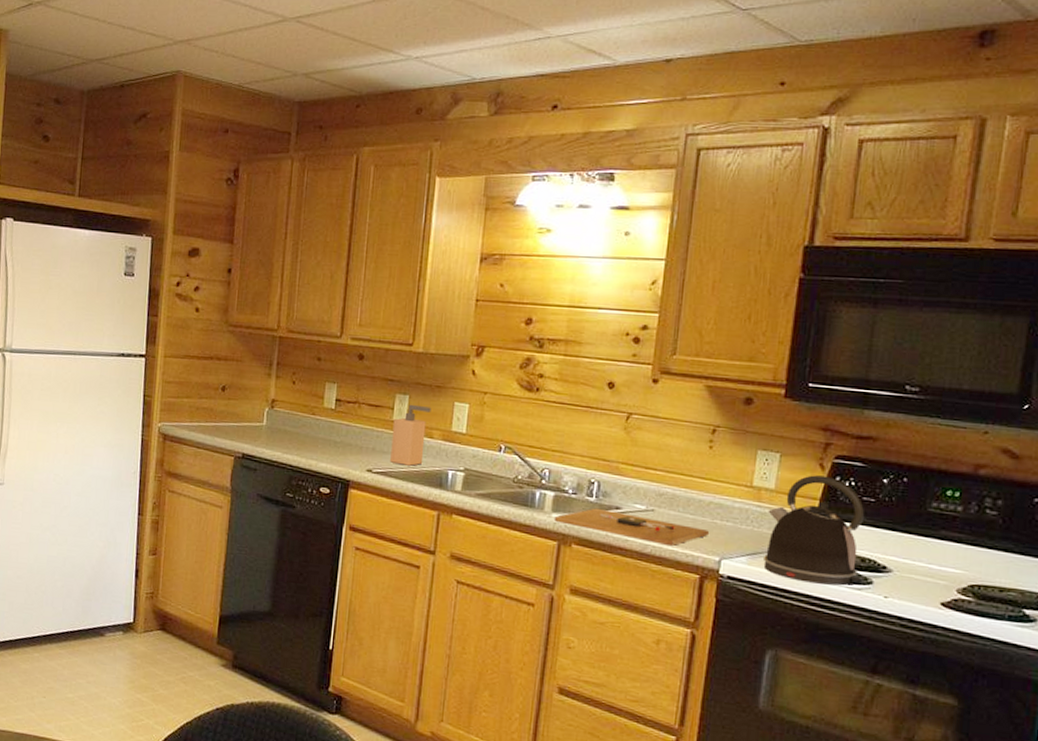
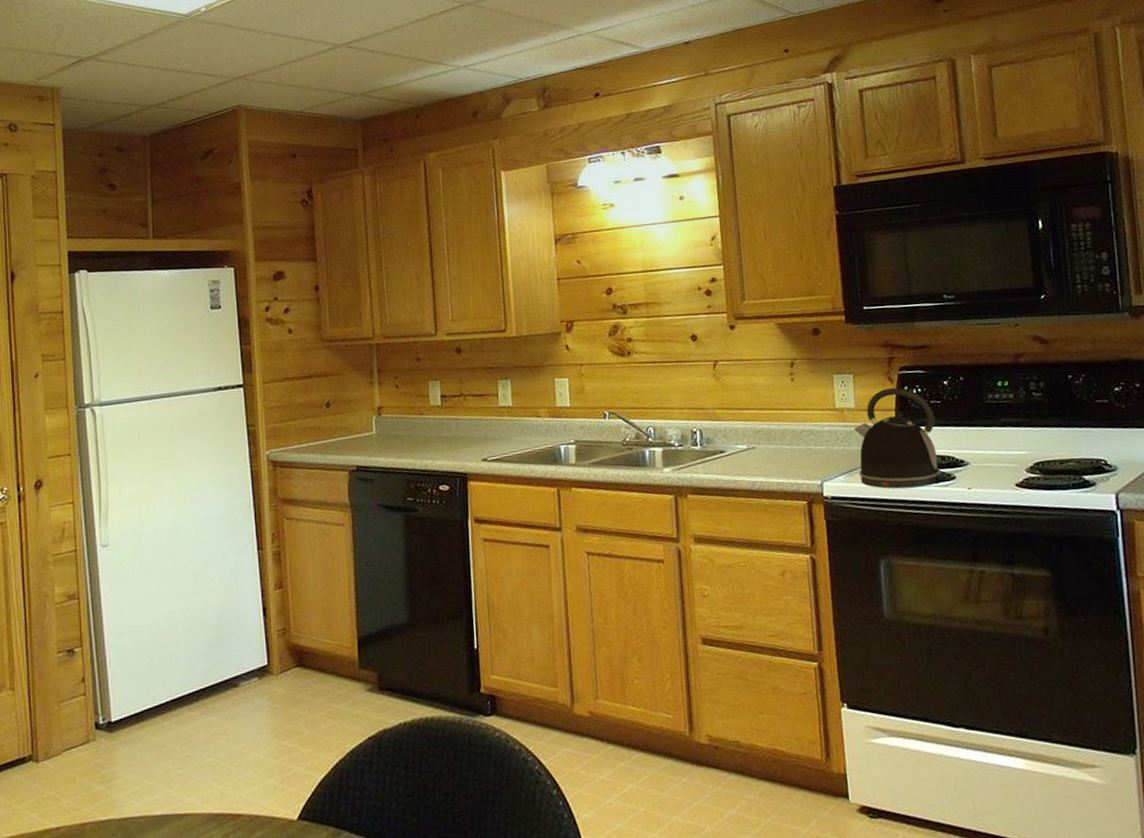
soap dispenser: present [390,404,432,466] -> none [499,387,535,449]
cutting board: present [553,508,710,547] -> none [666,455,808,480]

